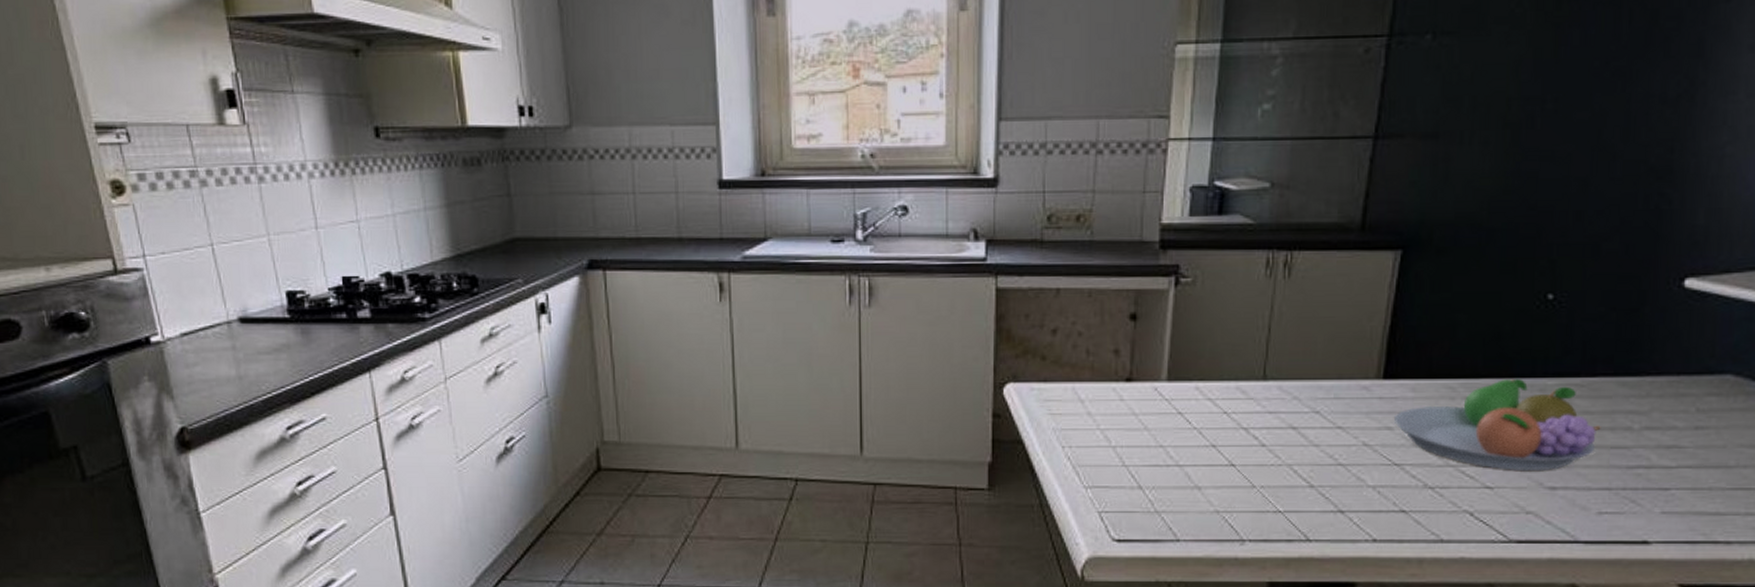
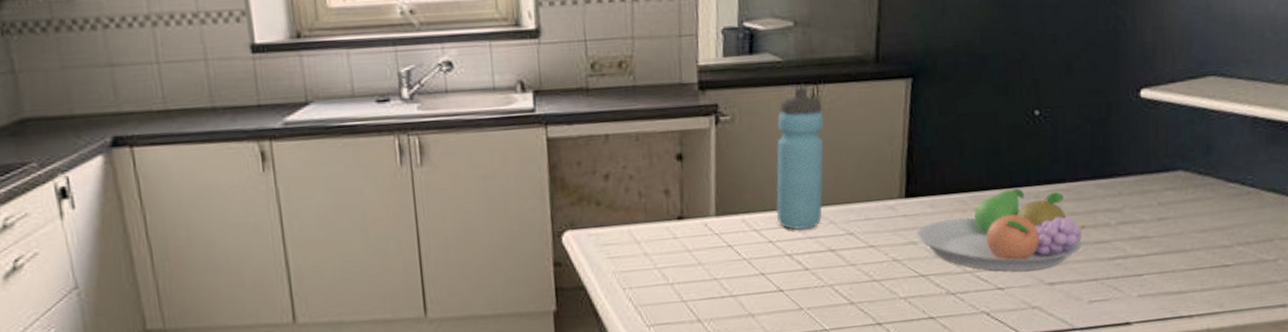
water bottle: none [1234,252,1296,404] -> present [776,86,824,230]

